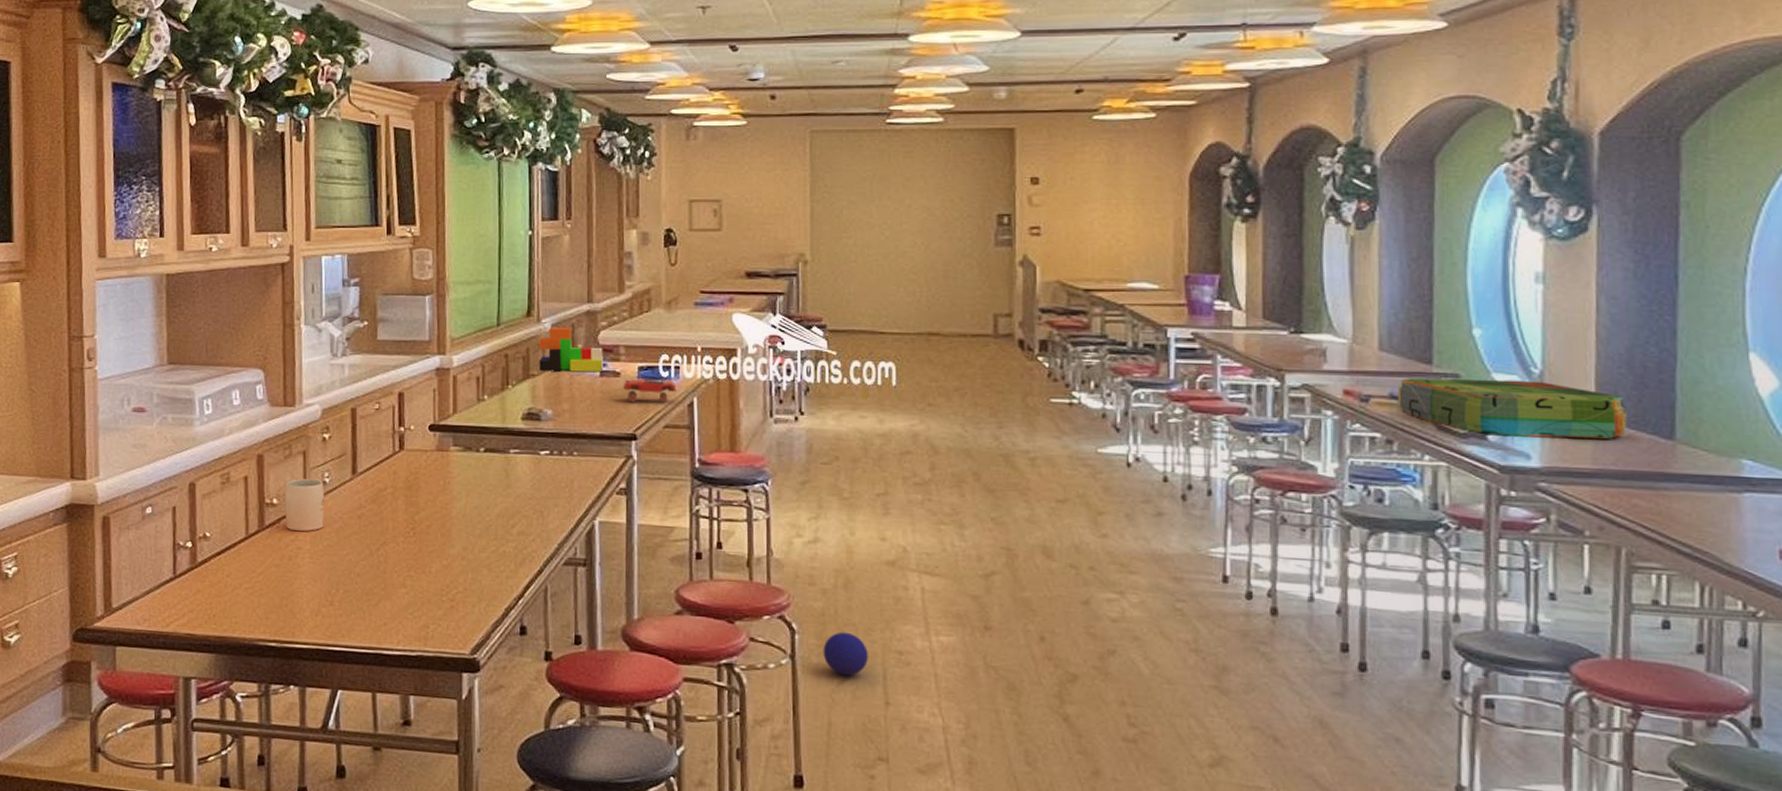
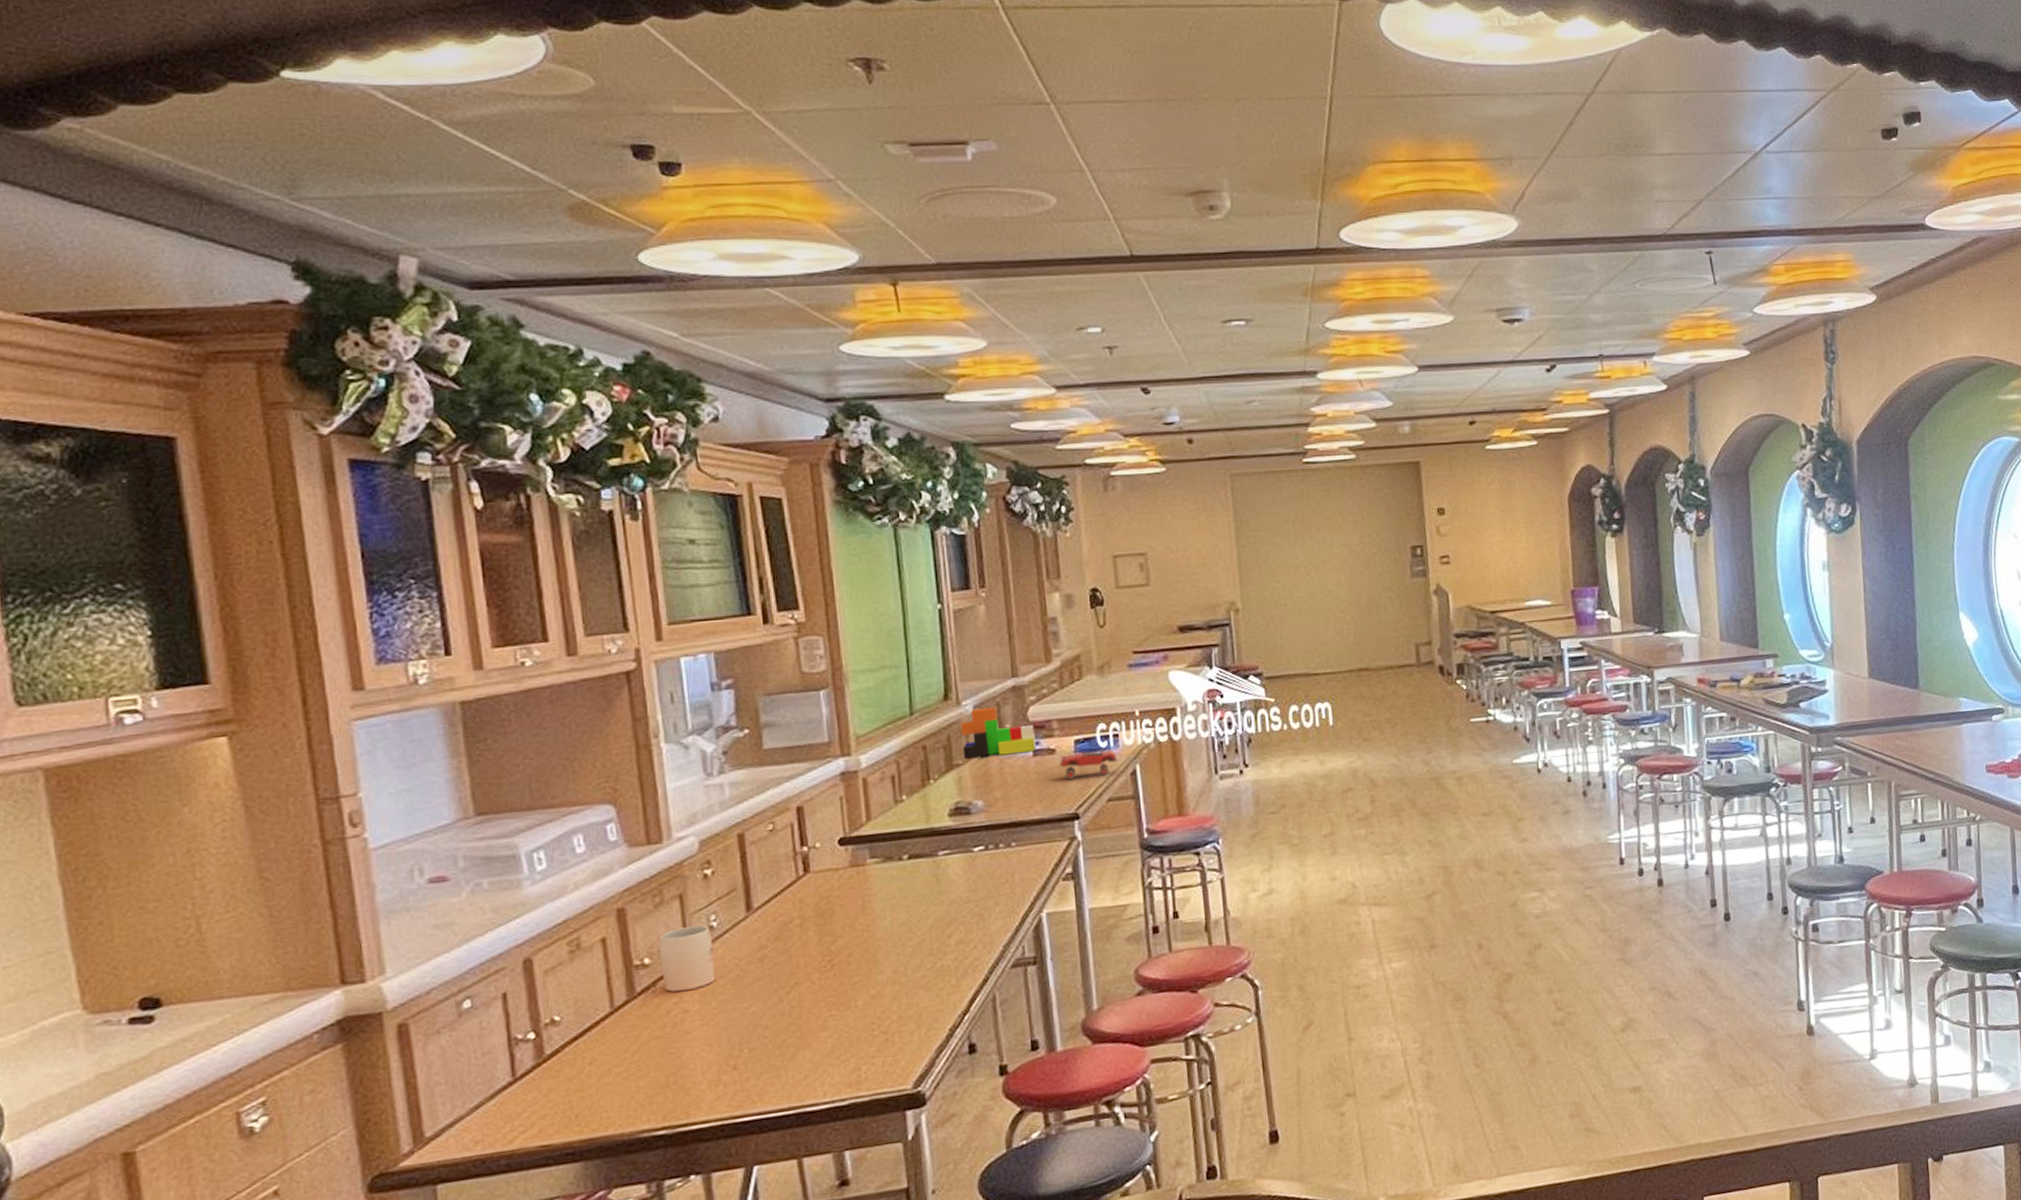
ball: present [823,631,868,676] -> none [1286,977,1329,1022]
board game: present [1397,378,1628,440] -> none [1735,653,1889,704]

